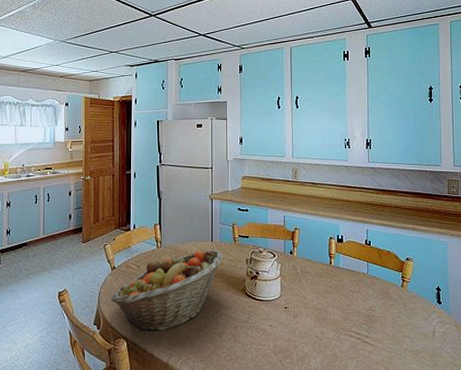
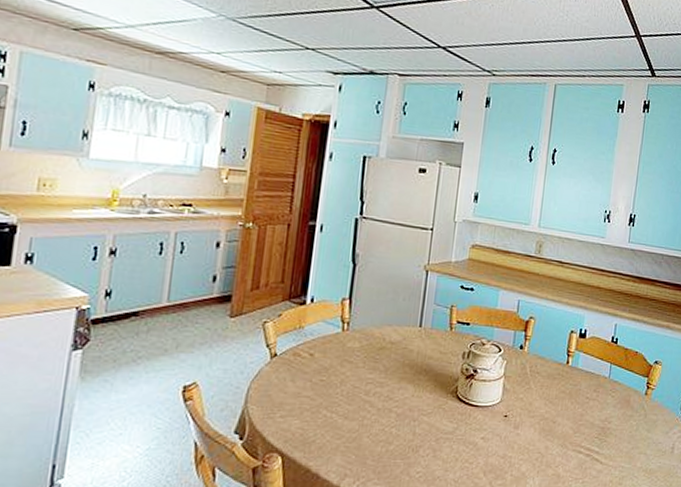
fruit basket: present [111,250,223,332] -> none [265,337,433,444]

